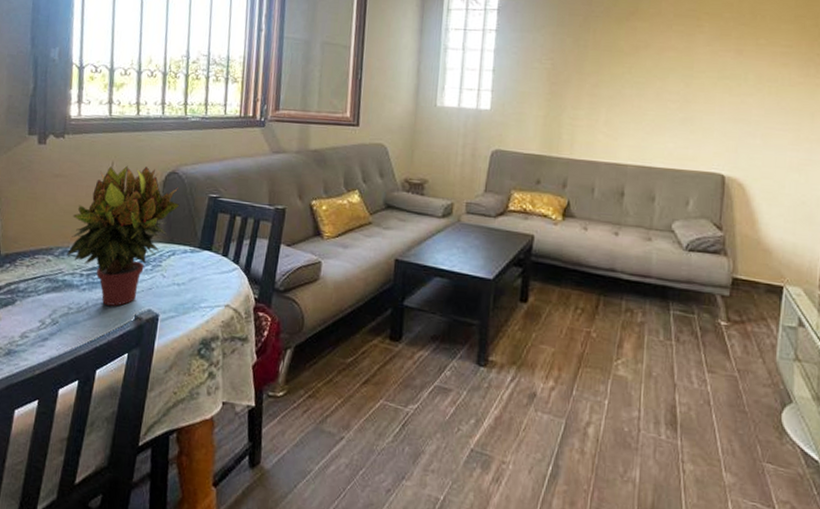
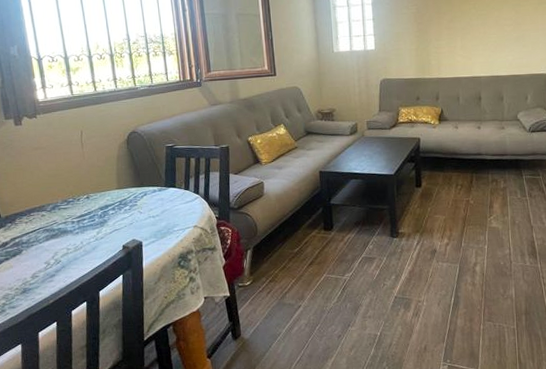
potted plant: present [67,165,180,306] -> none [56,131,144,242]

